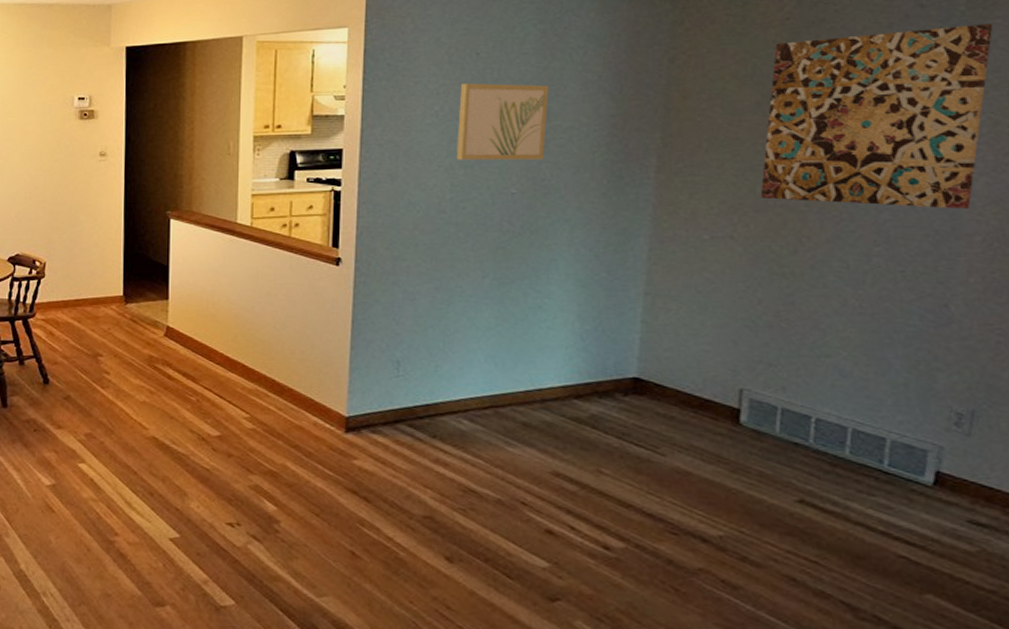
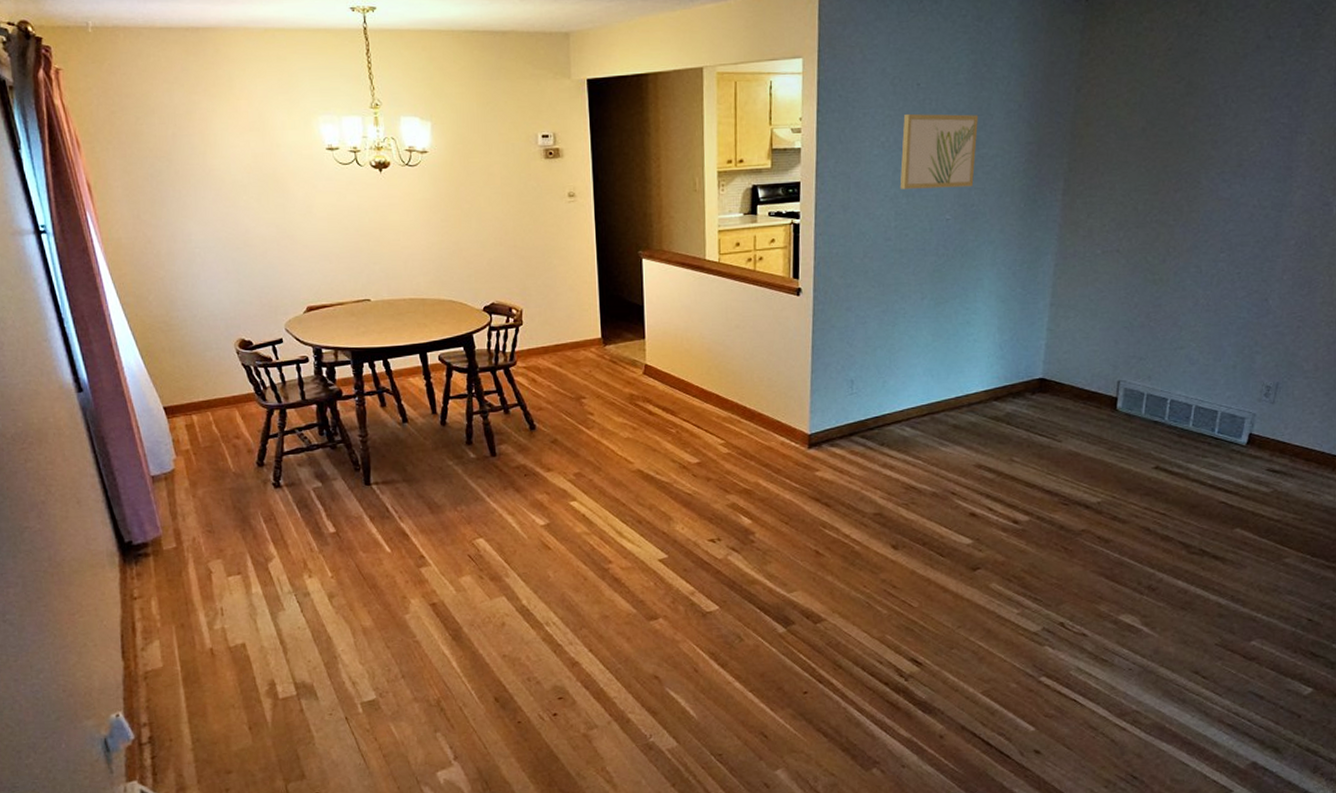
wall art: present [760,23,994,209] -> none [1141,53,1318,218]

